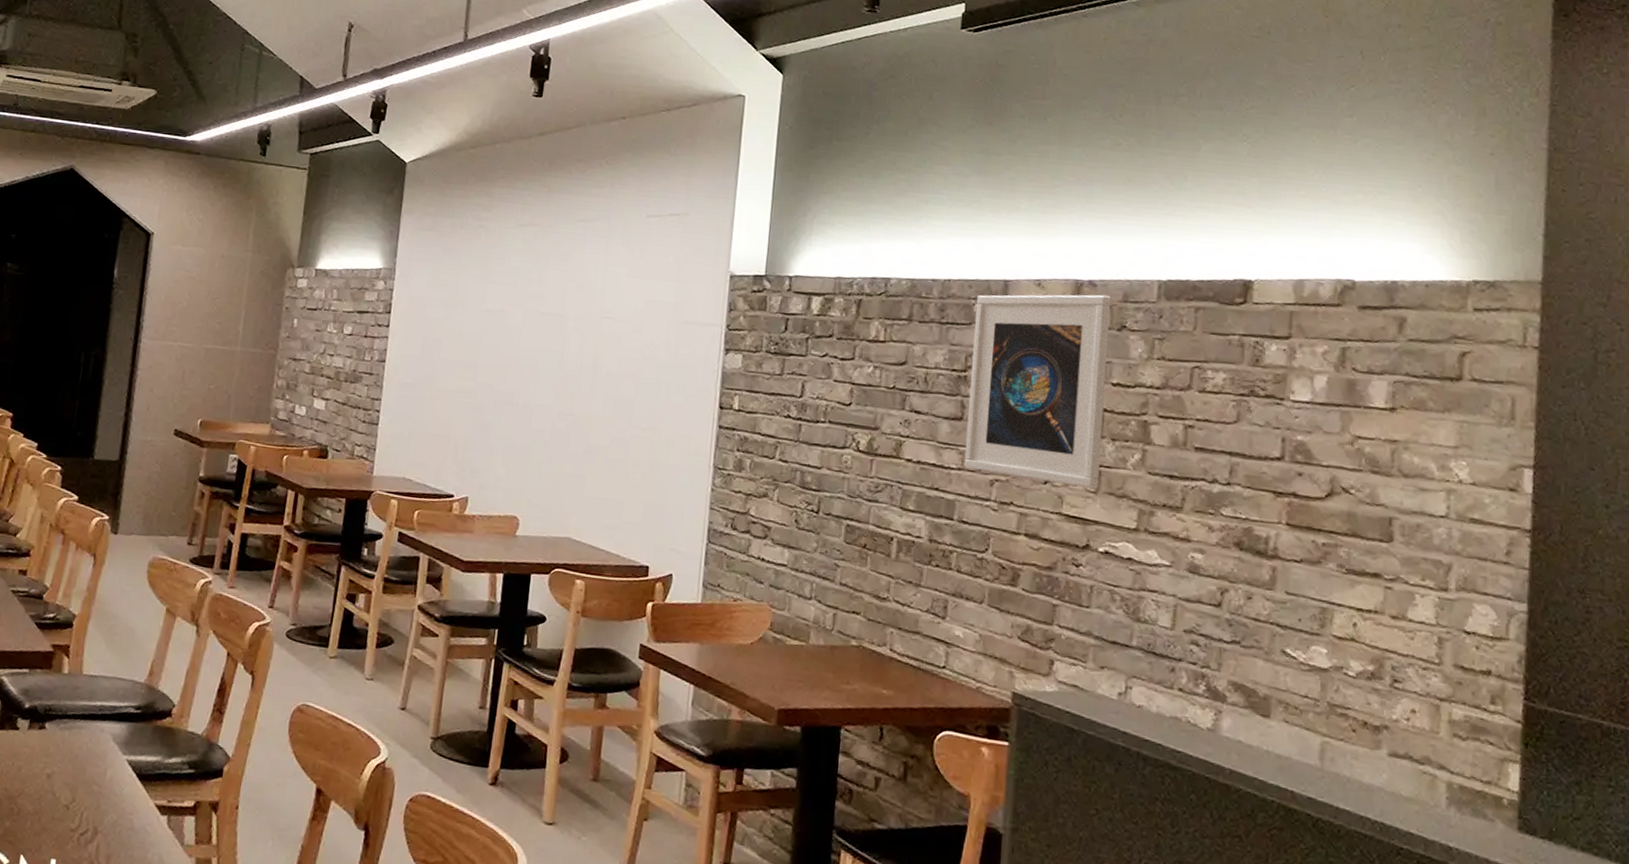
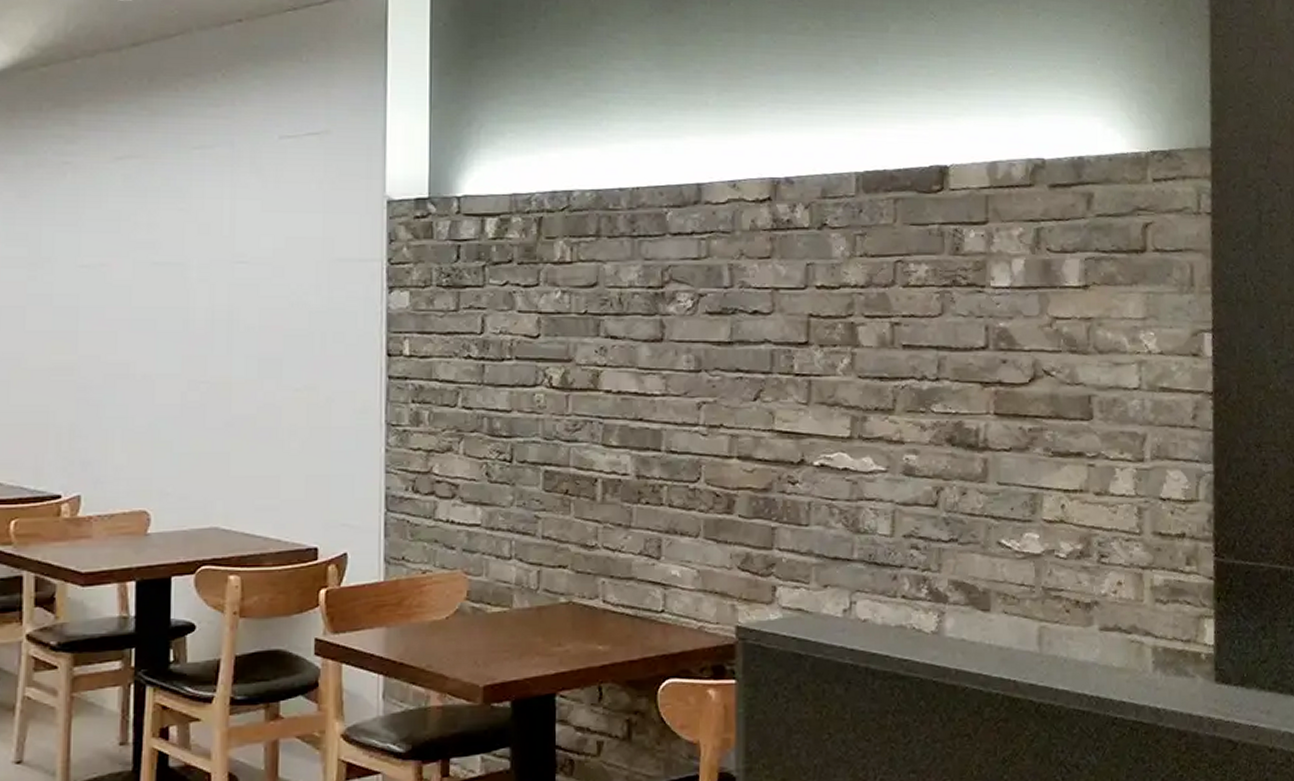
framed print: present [964,294,1112,489] -> none [668,192,810,400]

